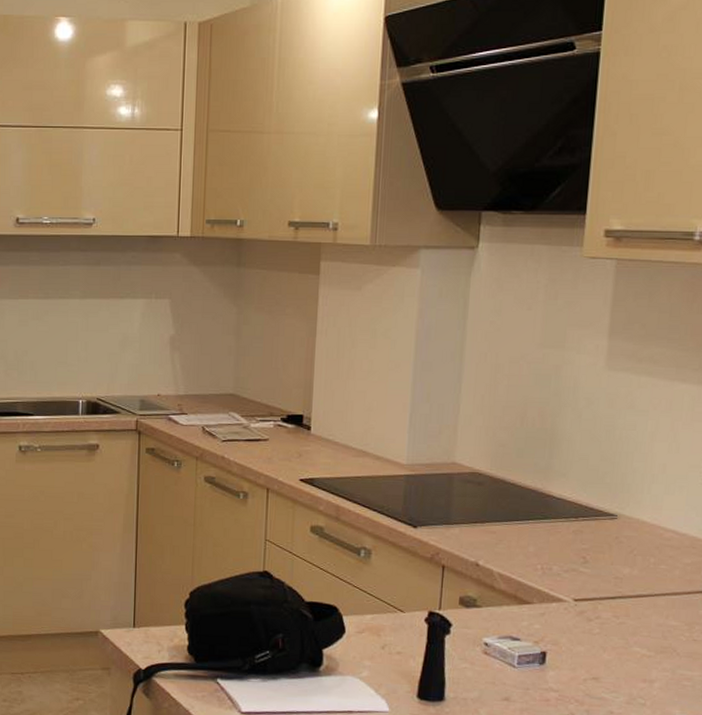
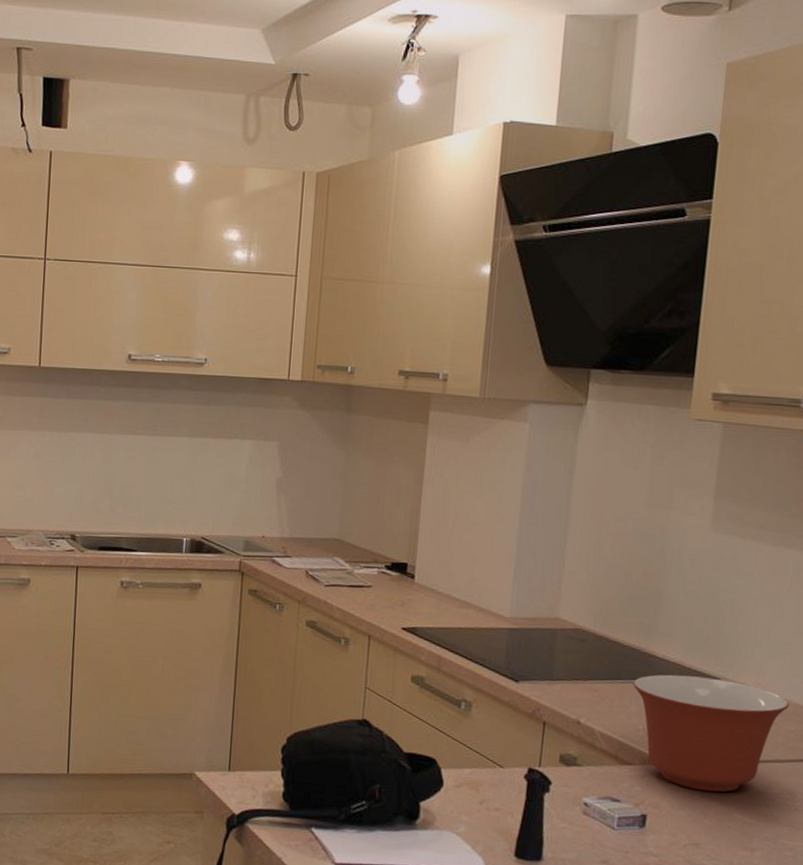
mixing bowl: none [530,513,686,627] -> present [633,674,790,792]

